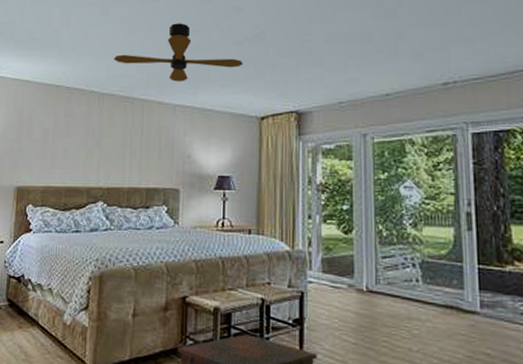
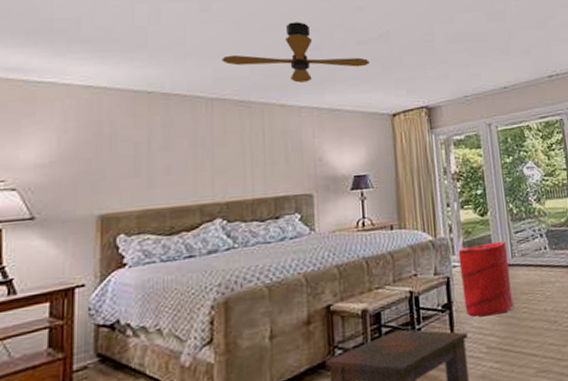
laundry hamper: none [315,263,373,342] -> present [458,240,514,317]

